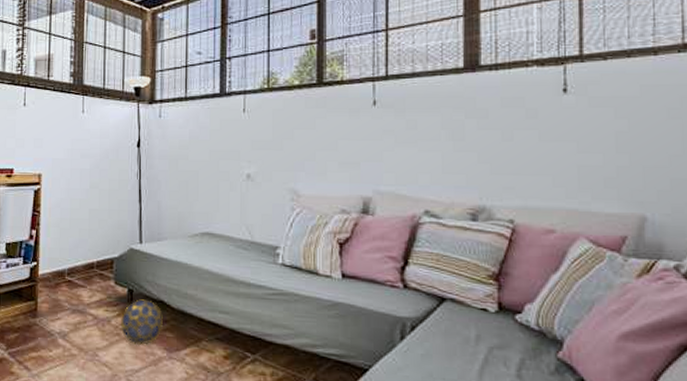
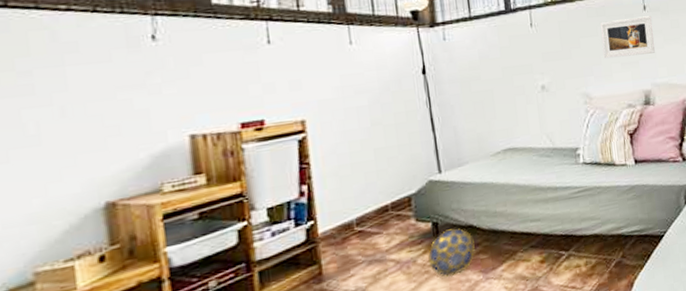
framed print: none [318,112,383,156] -> present [600,16,655,59]

